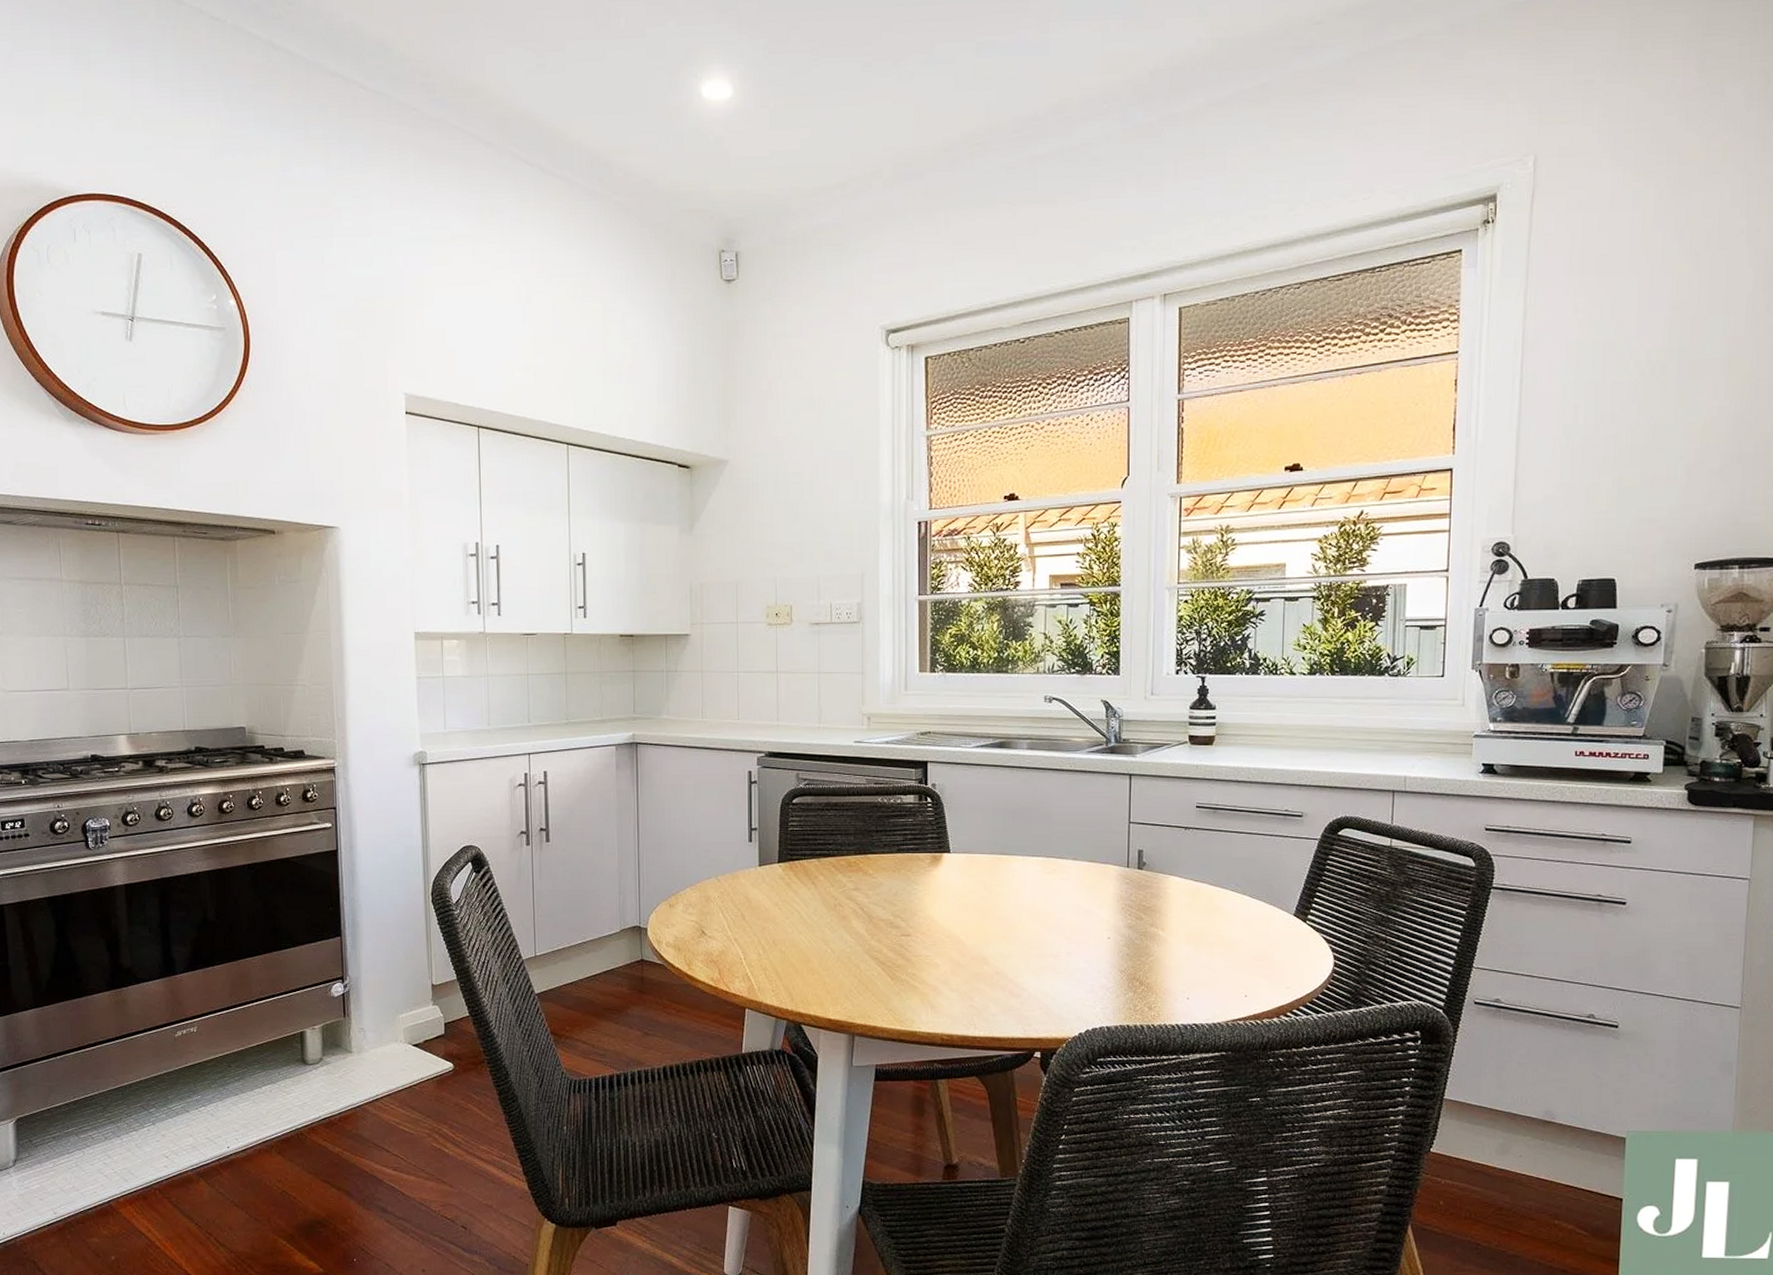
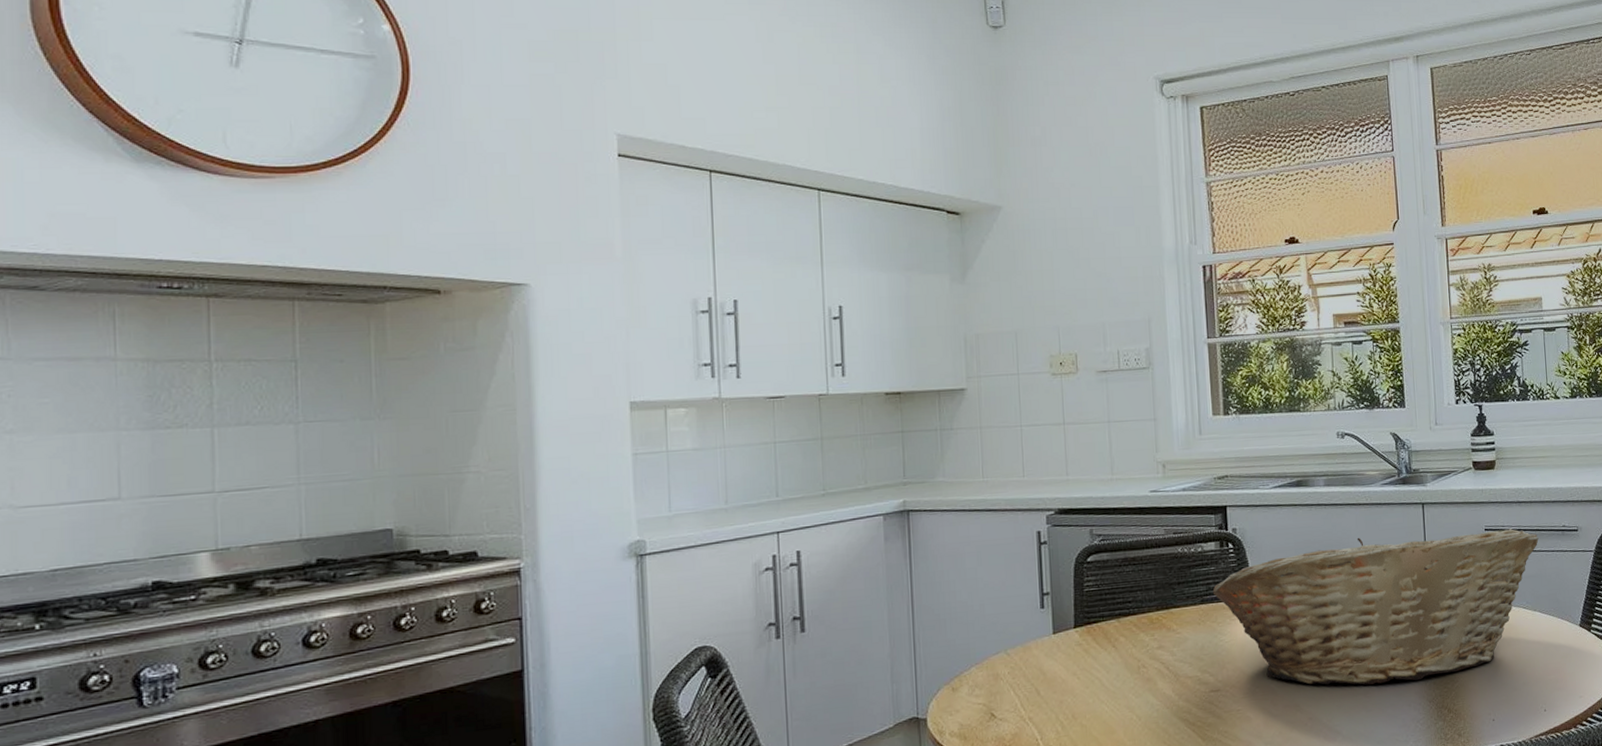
fruit basket: none [909,803,1256,949] -> present [1212,529,1539,685]

